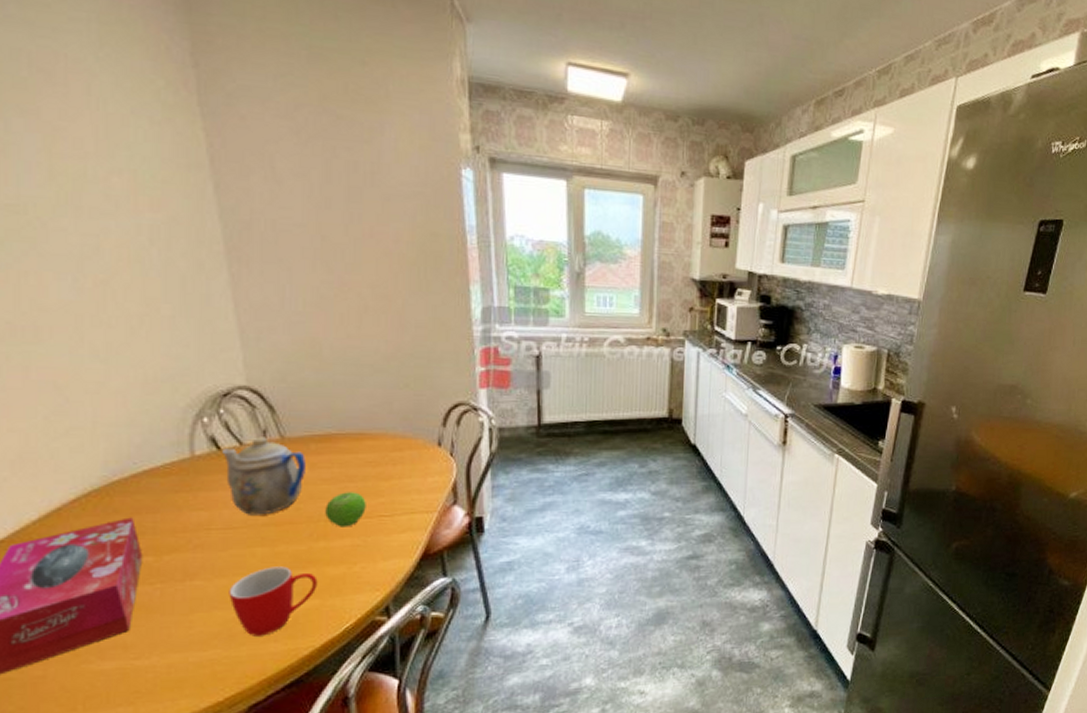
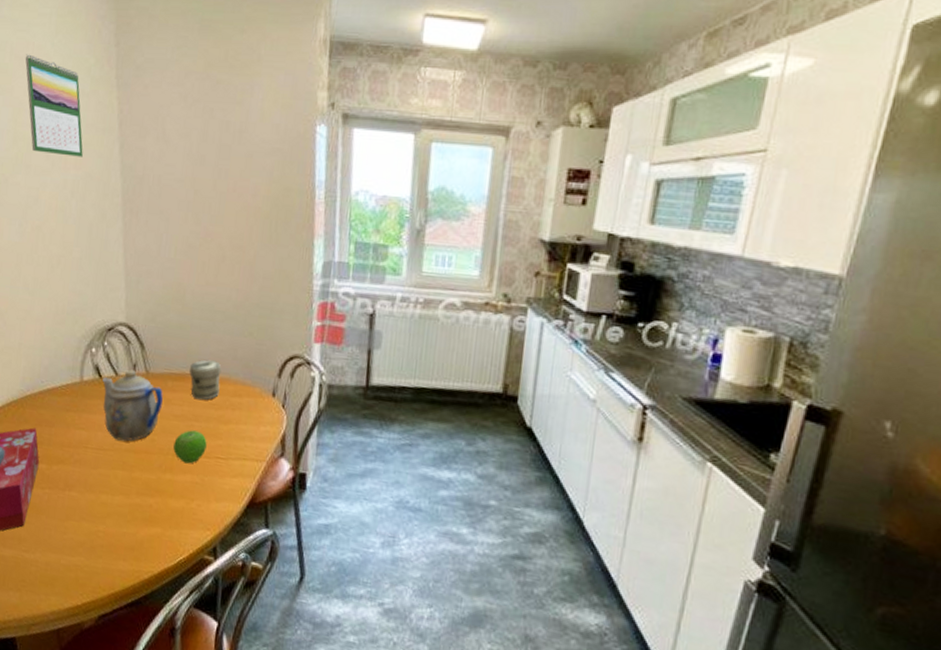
calendar: none [54,67,161,198] -> present [25,54,83,157]
mug: present [229,566,318,636] -> none [94,490,162,553]
jar: none [337,416,376,460] -> present [189,359,222,401]

